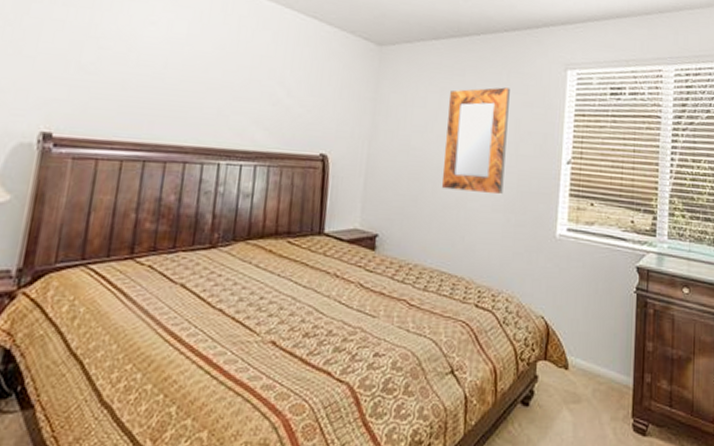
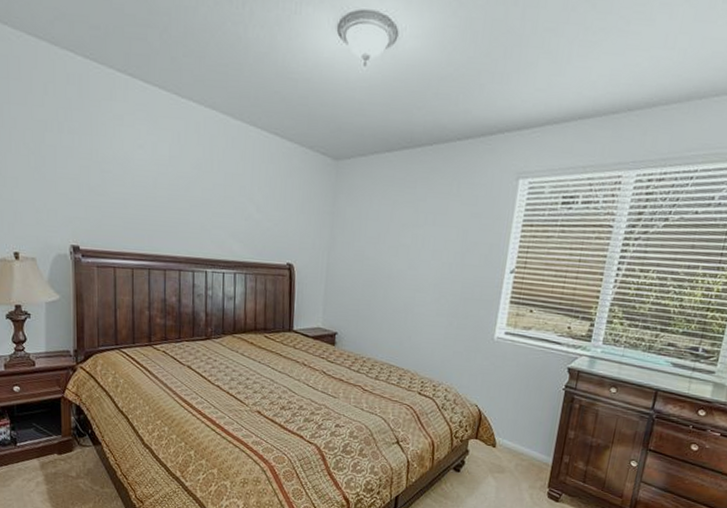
home mirror: present [441,87,510,195] -> none [391,198,460,301]

